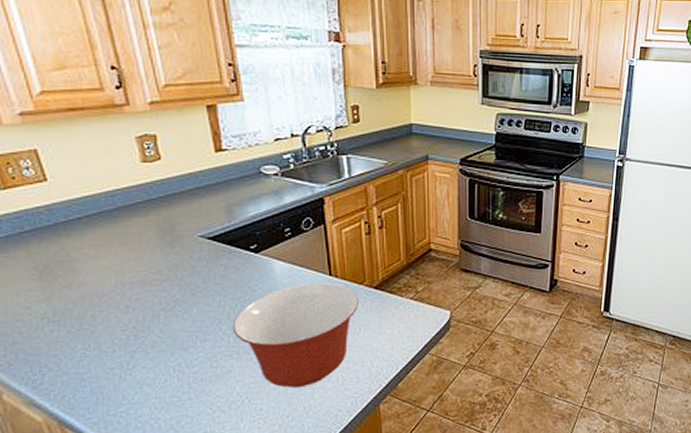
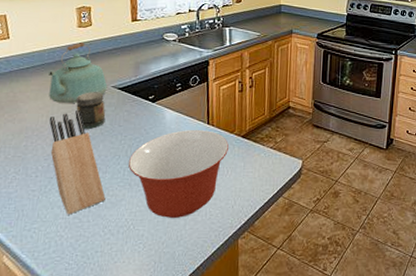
kettle: none [110,182,193,260] -> present [49,43,108,103]
knife block: none [119,267,209,394] -> present [49,109,106,215]
jar: none [152,244,196,290] -> present [75,92,106,129]

